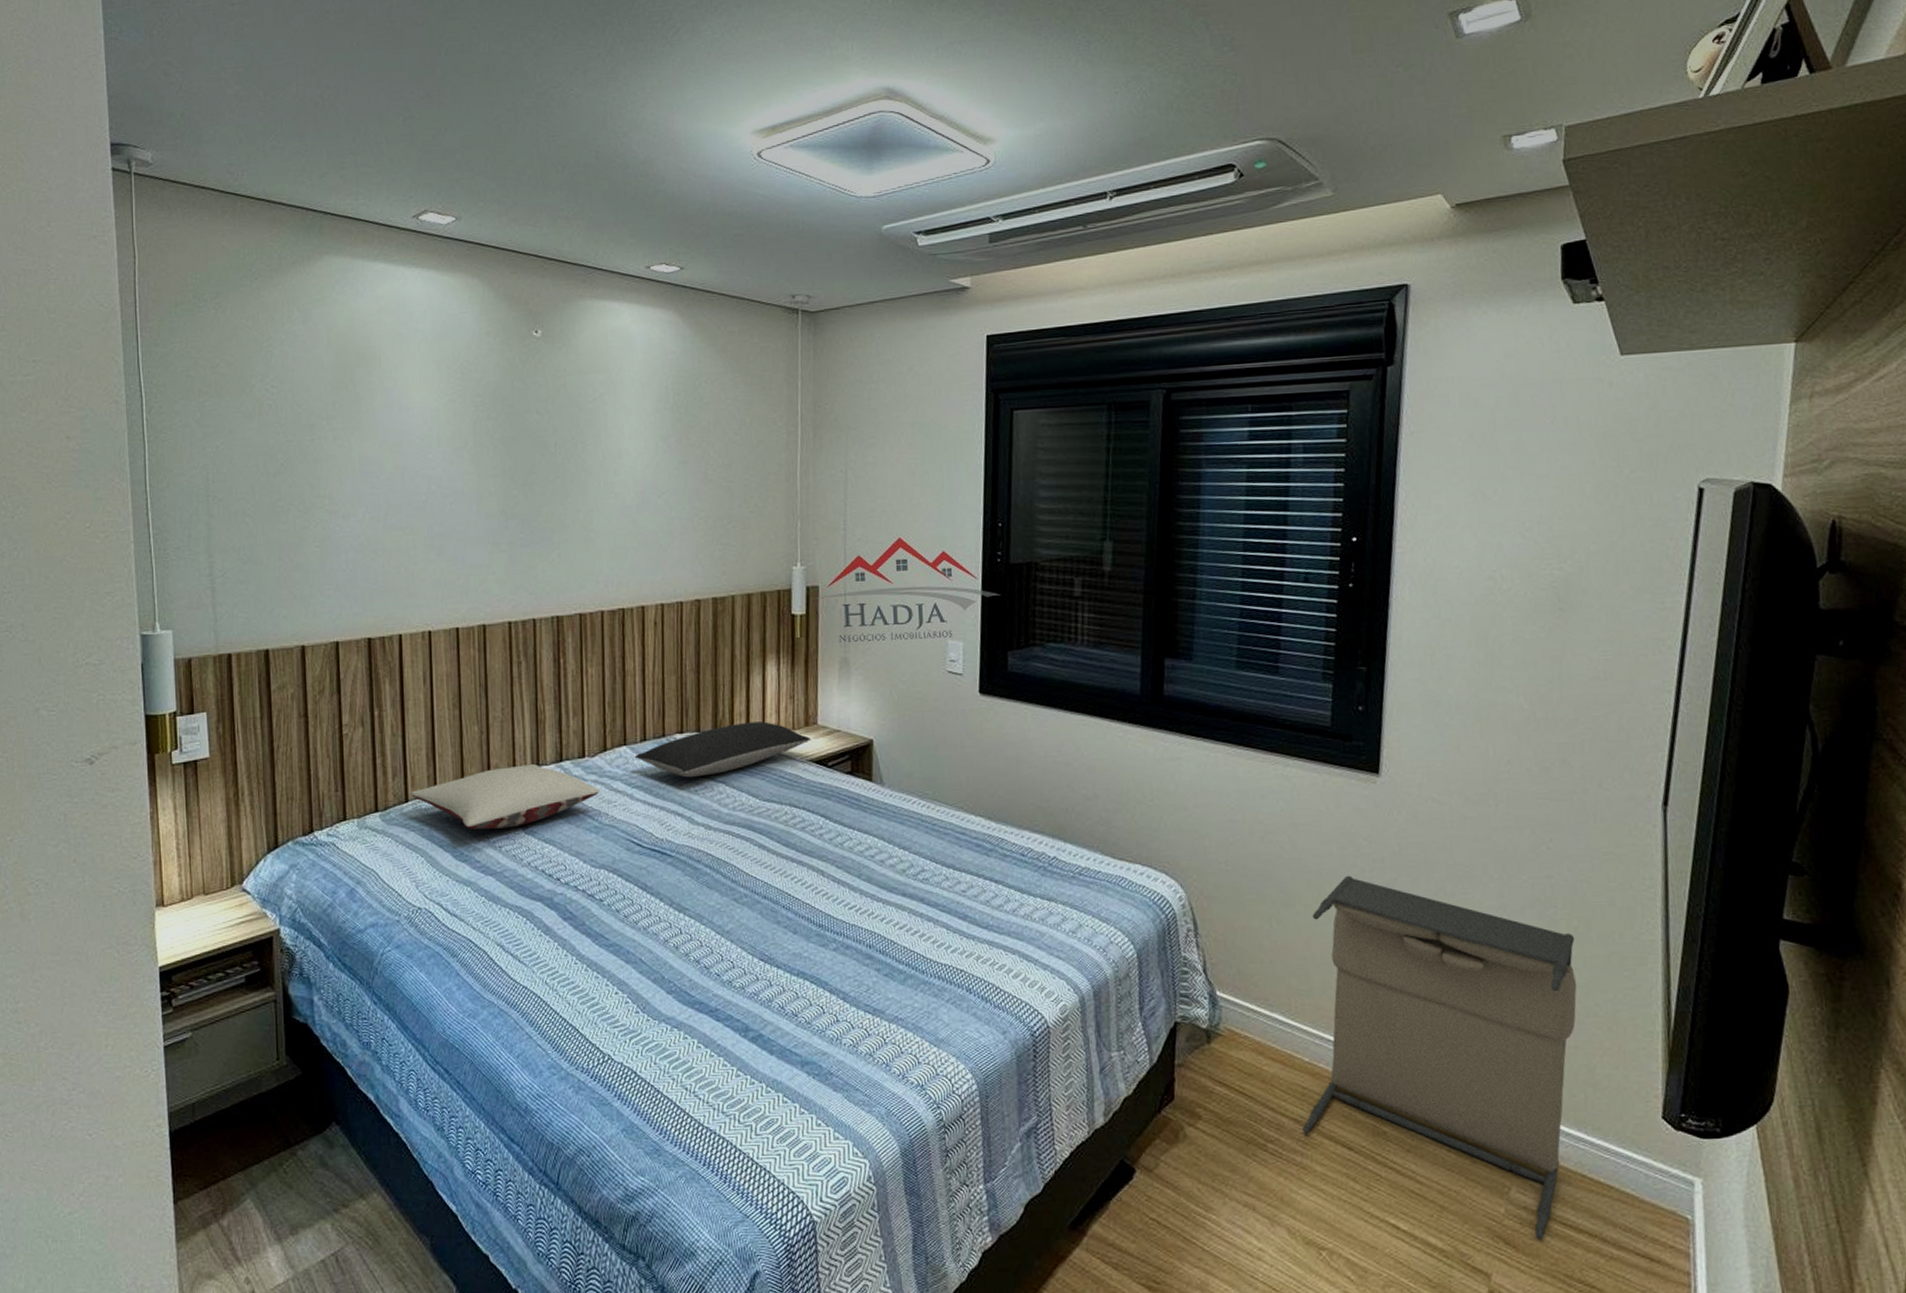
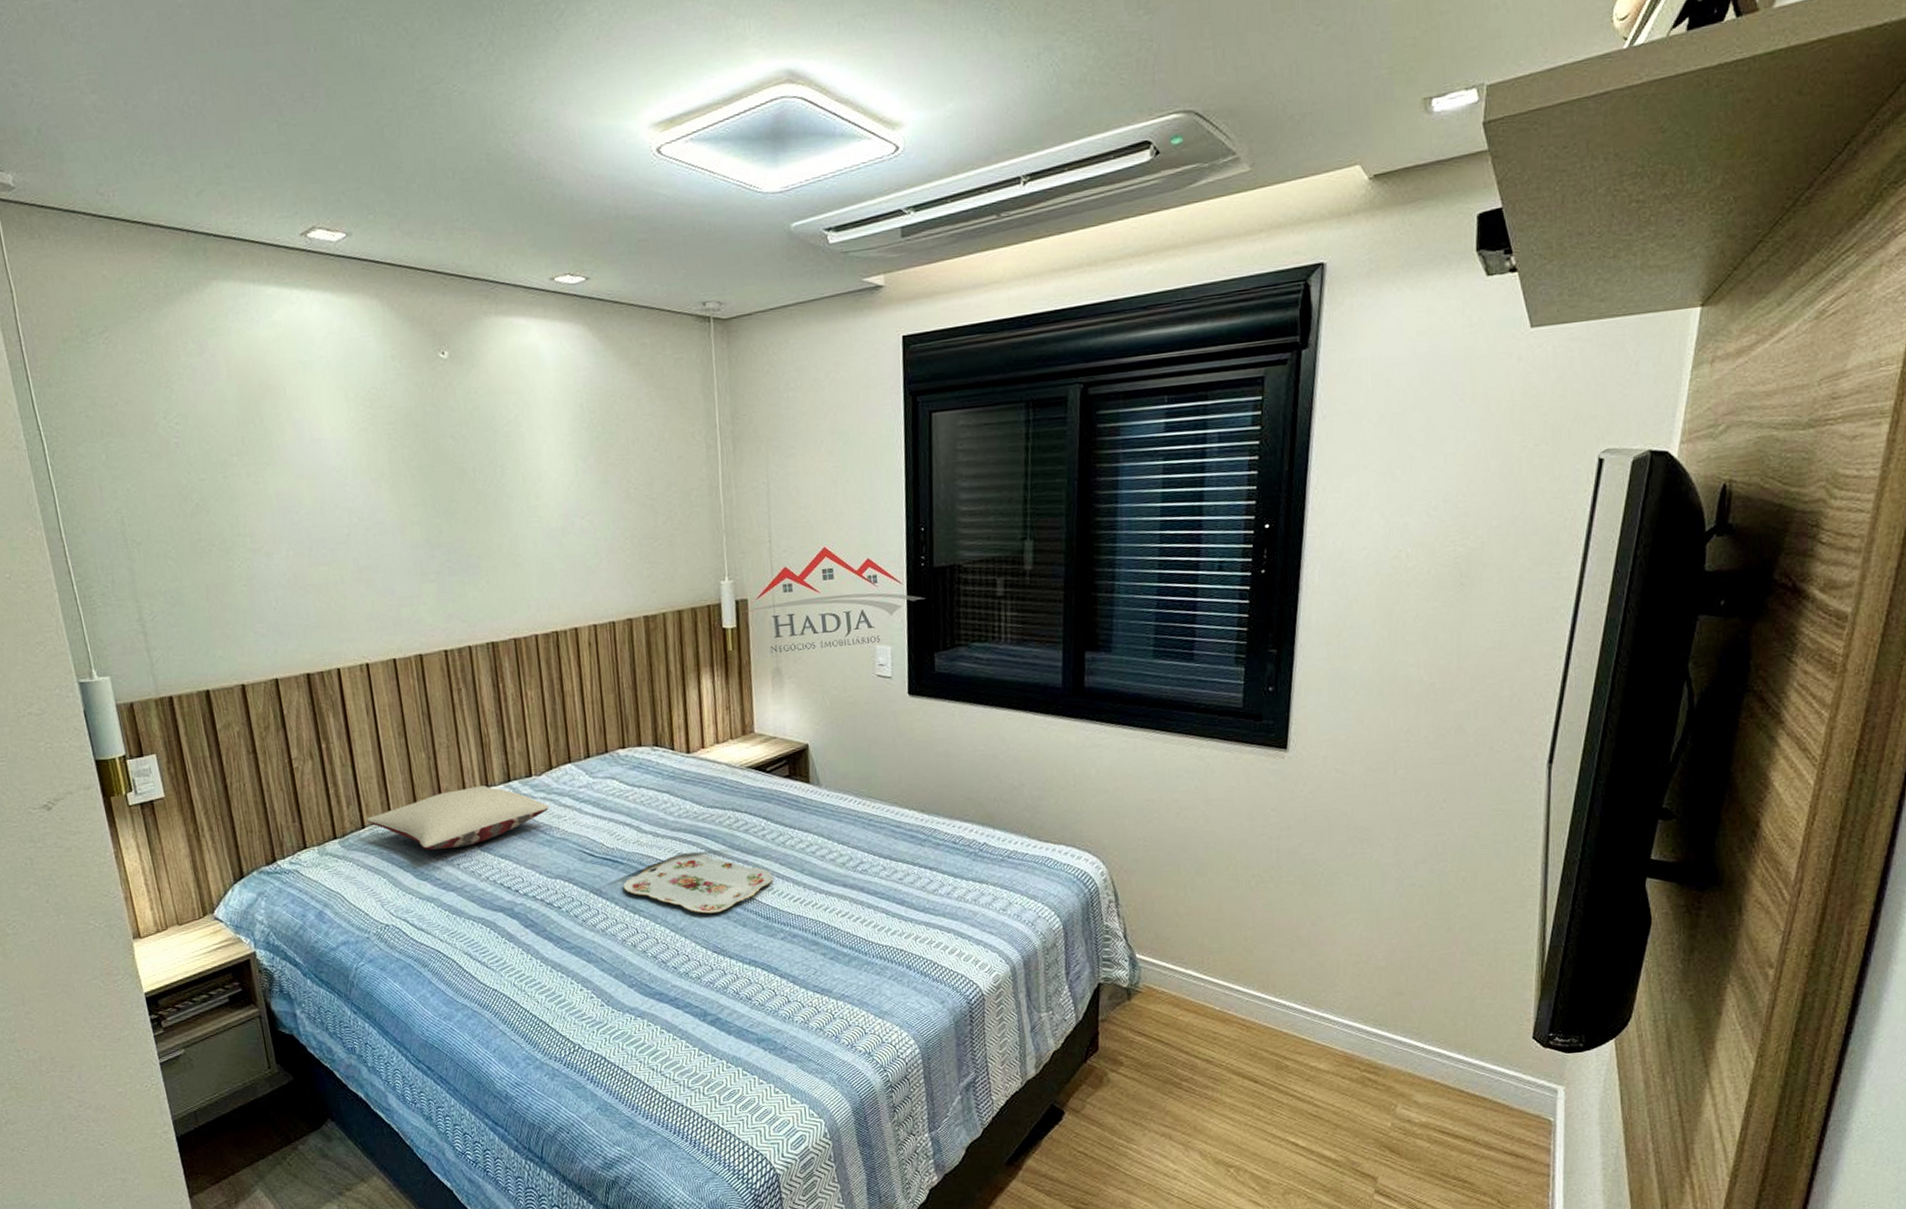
pillow: present [634,721,810,778] -> none [580,733,748,790]
serving tray: none [670,849,828,917] -> present [623,853,773,914]
laundry hamper: present [1303,875,1577,1239] -> none [1214,843,1463,1146]

